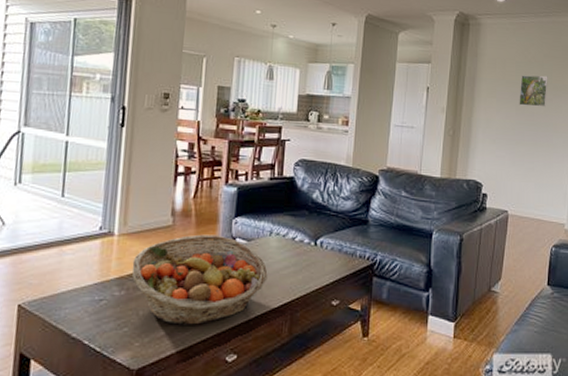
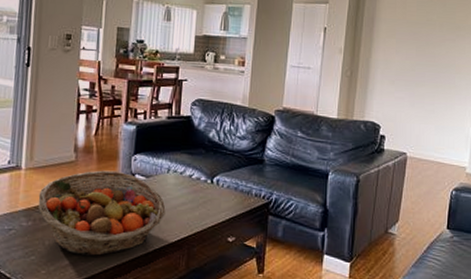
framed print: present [519,75,548,107] -> none [420,15,451,48]

